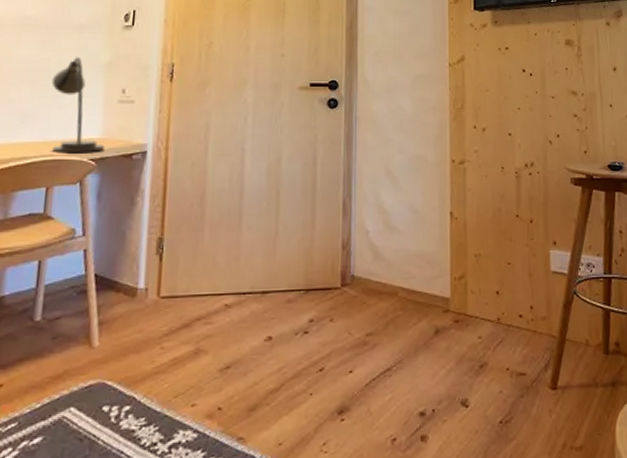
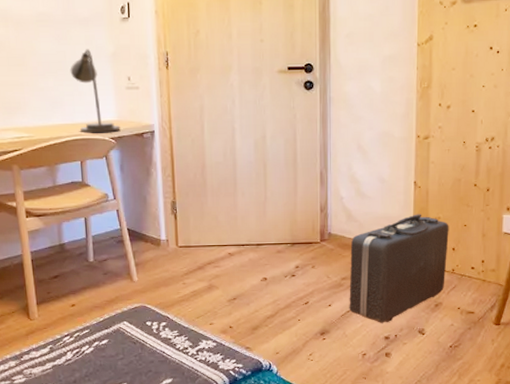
suitcase: none [375,250,492,394] -> present [349,214,449,323]

